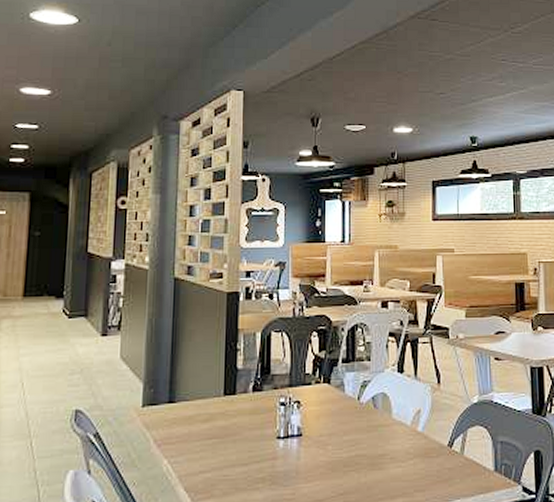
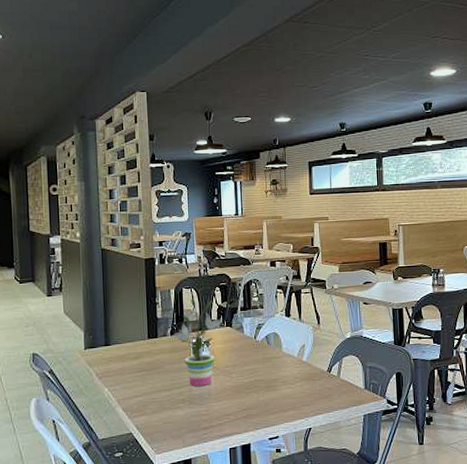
potted plant: none [252,344,321,461] -> present [170,298,225,386]

